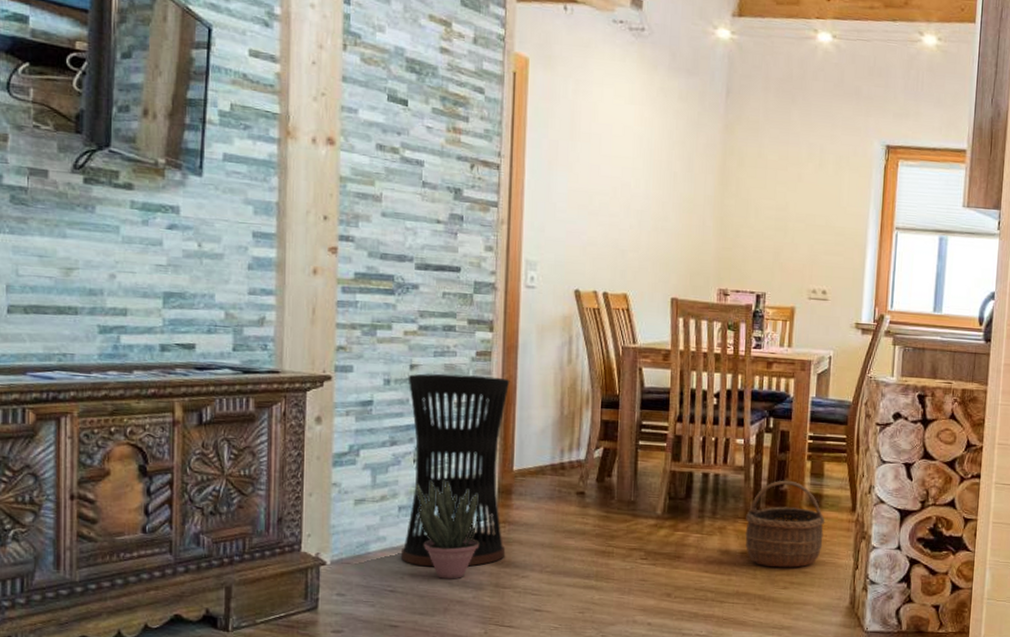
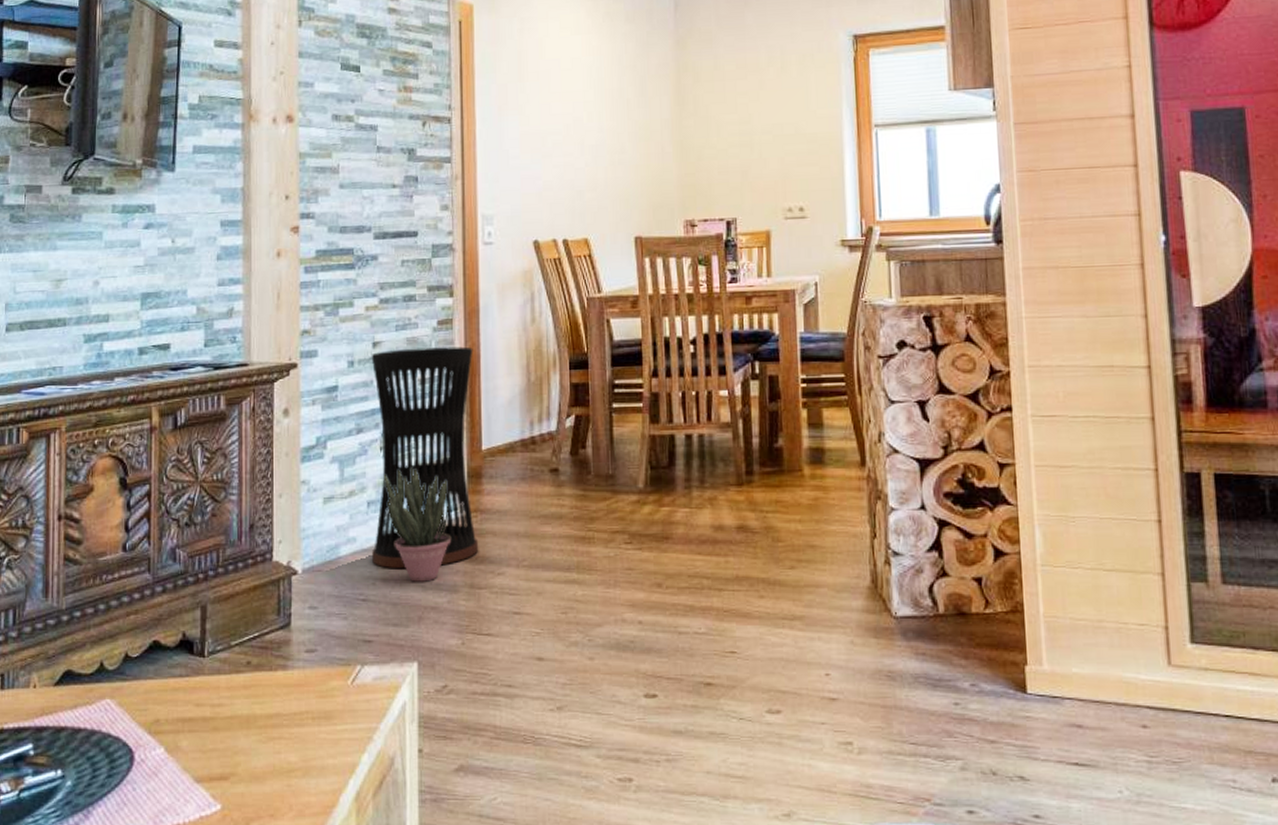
wicker basket: present [745,480,825,568] -> none [739,434,831,543]

